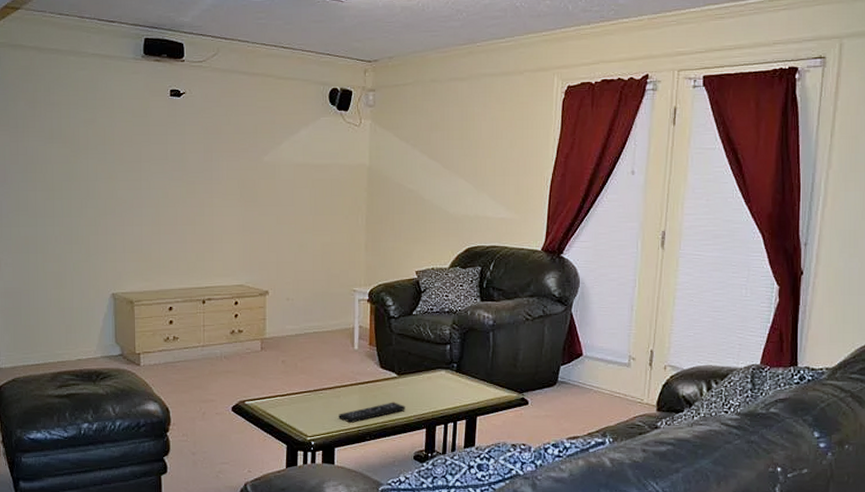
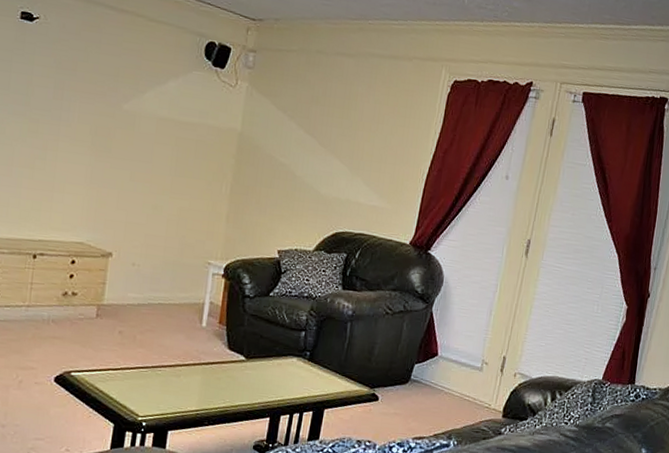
remote control: present [338,402,405,423] -> none [176,386,251,406]

